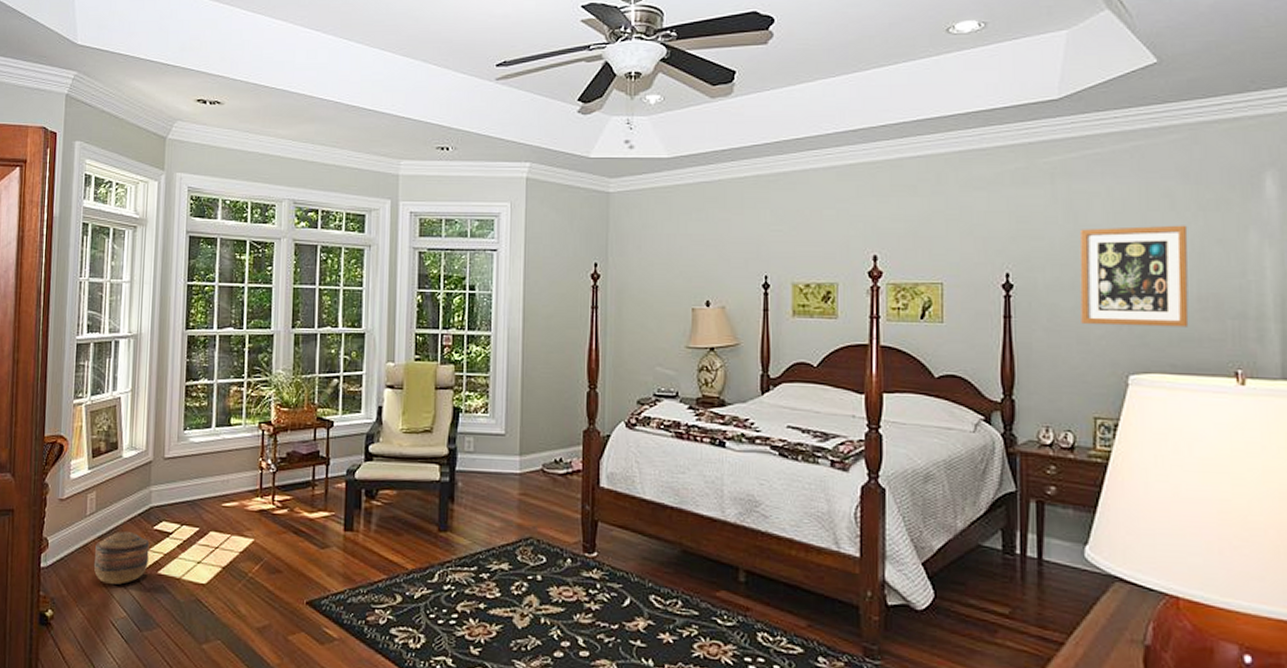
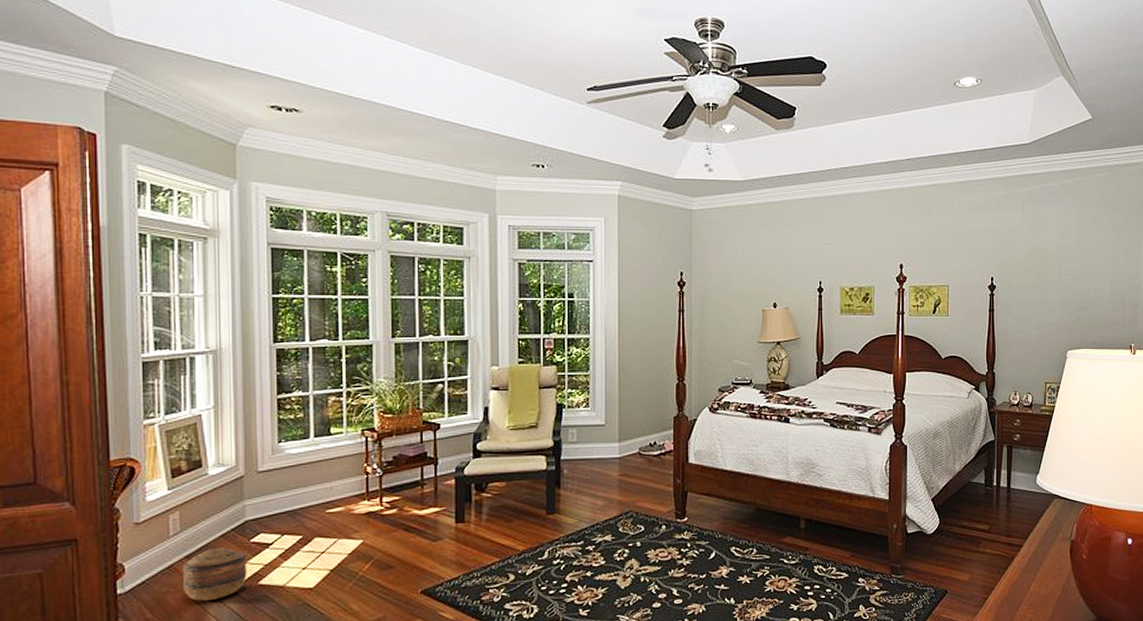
wall art: present [1079,225,1189,327] -> none [1039,240,1106,315]

